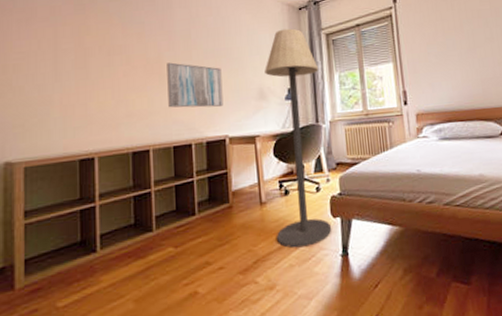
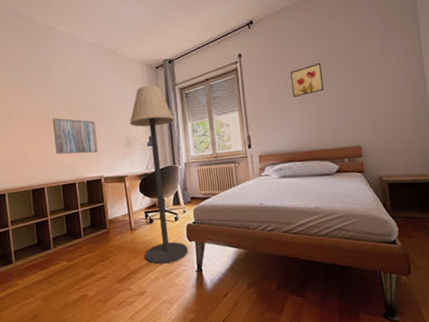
wall art: none [449,14,486,49] -> present [290,63,325,97]

